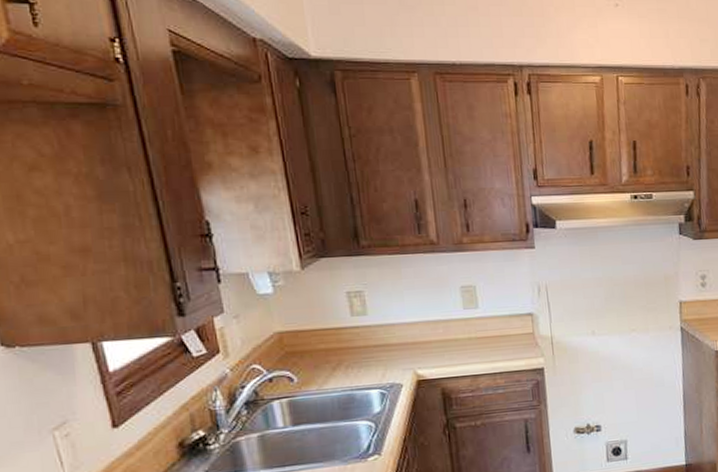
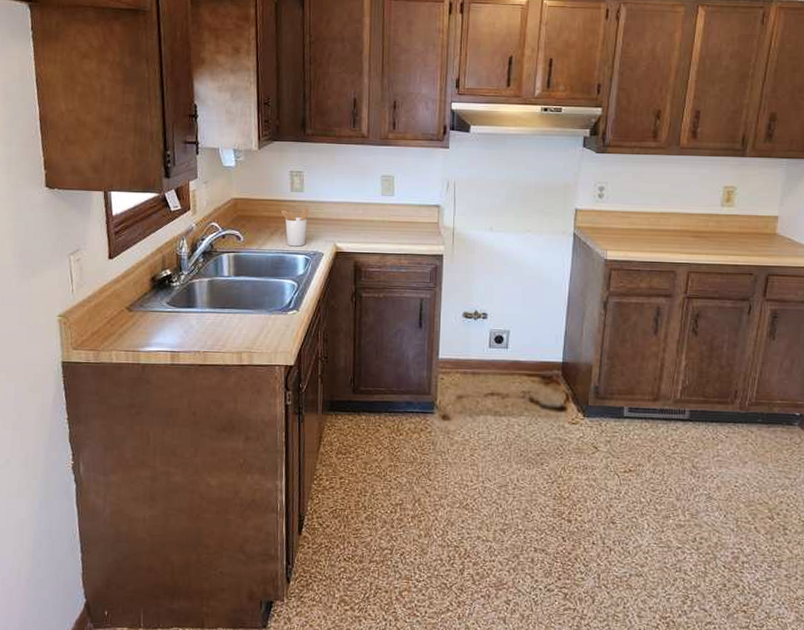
utensil holder: none [341,333,379,381] -> present [280,208,310,247]

